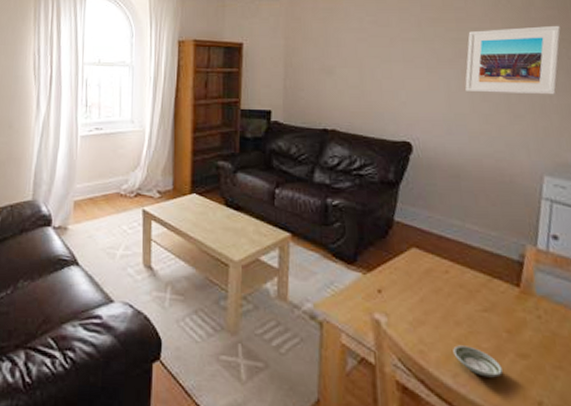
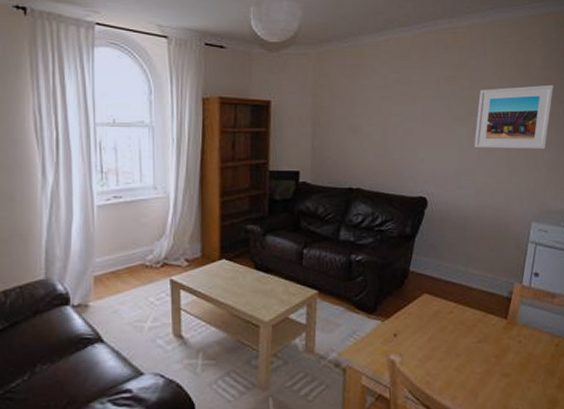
saucer: present [453,345,504,378] -> none [453,372,491,396]

